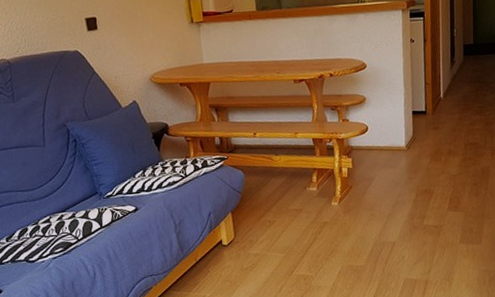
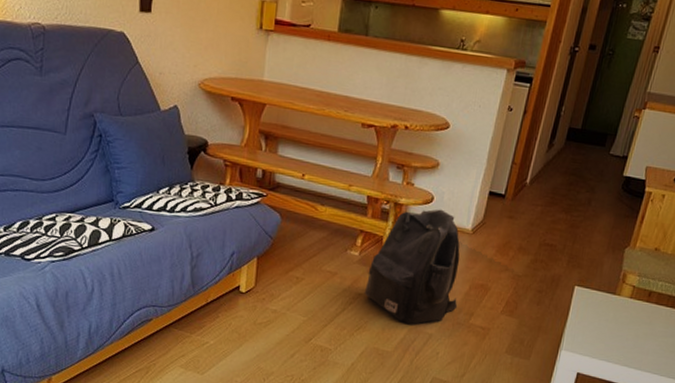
backpack: none [328,135,411,239] -> present [364,209,460,325]

